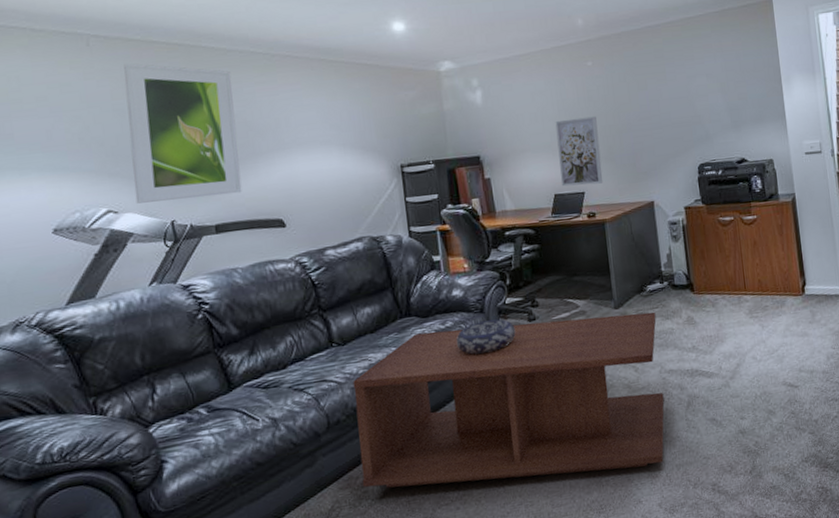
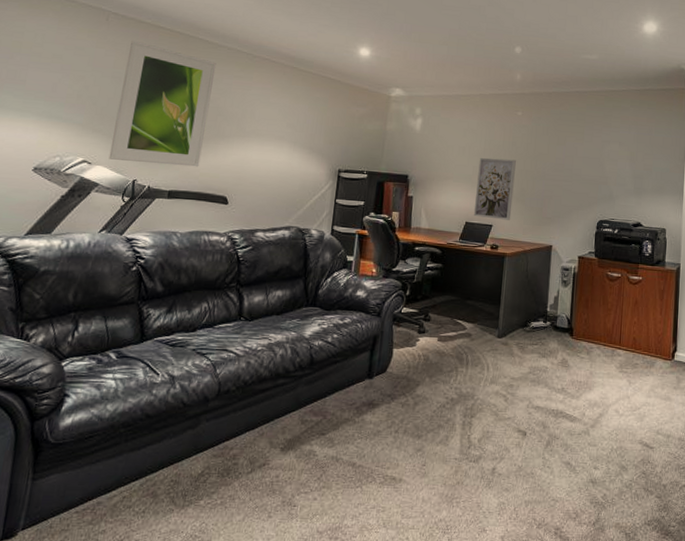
coffee table: present [353,311,665,488] -> none [234,324,534,497]
decorative bowl: present [456,319,516,355] -> none [349,324,405,355]

